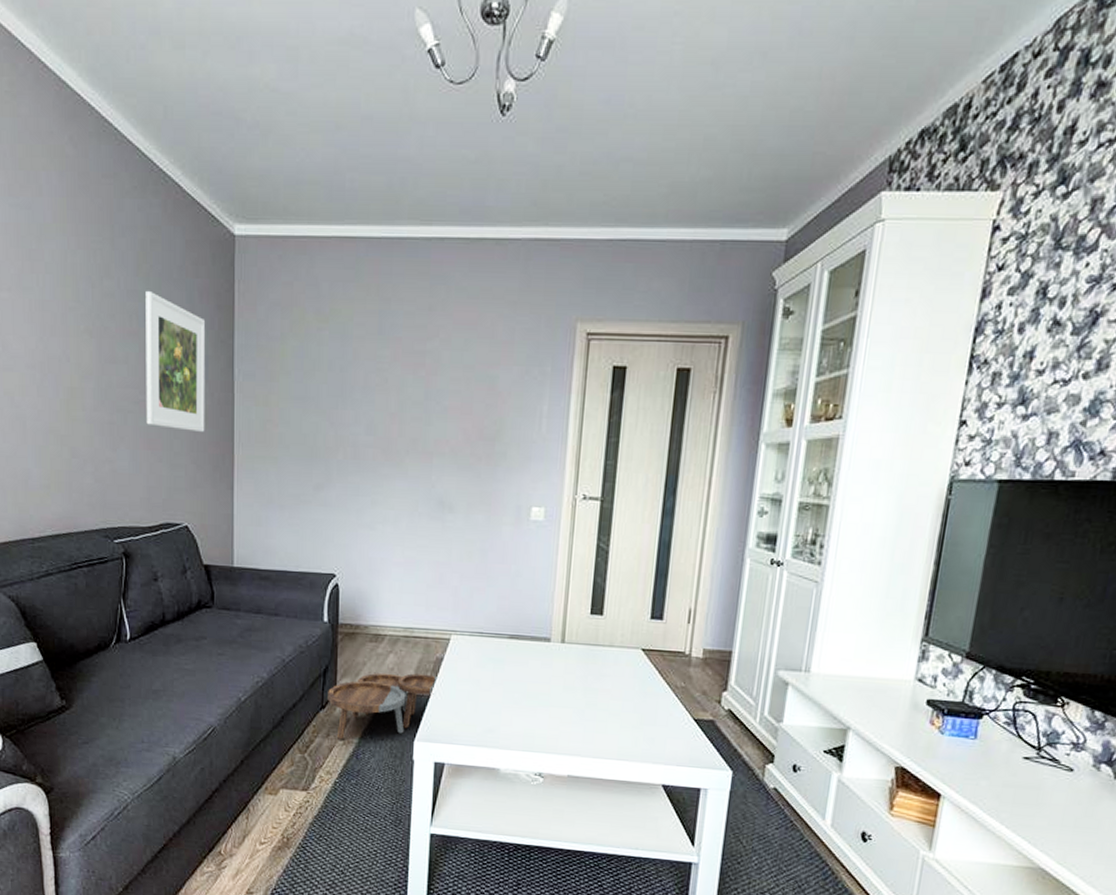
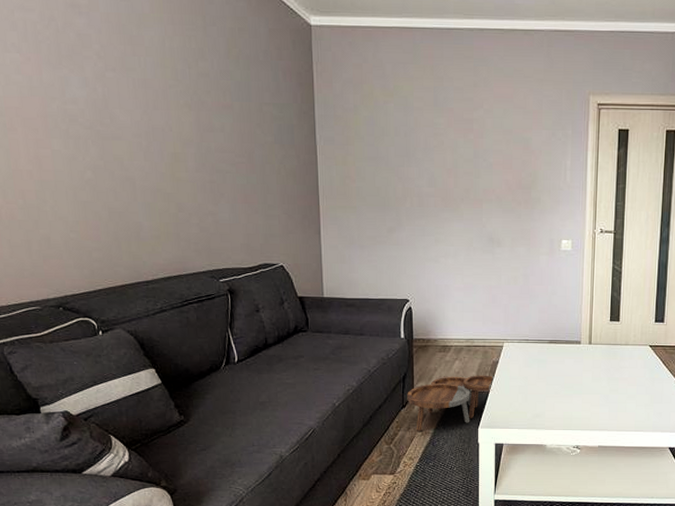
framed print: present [145,291,206,432] -> none [236,72,294,187]

